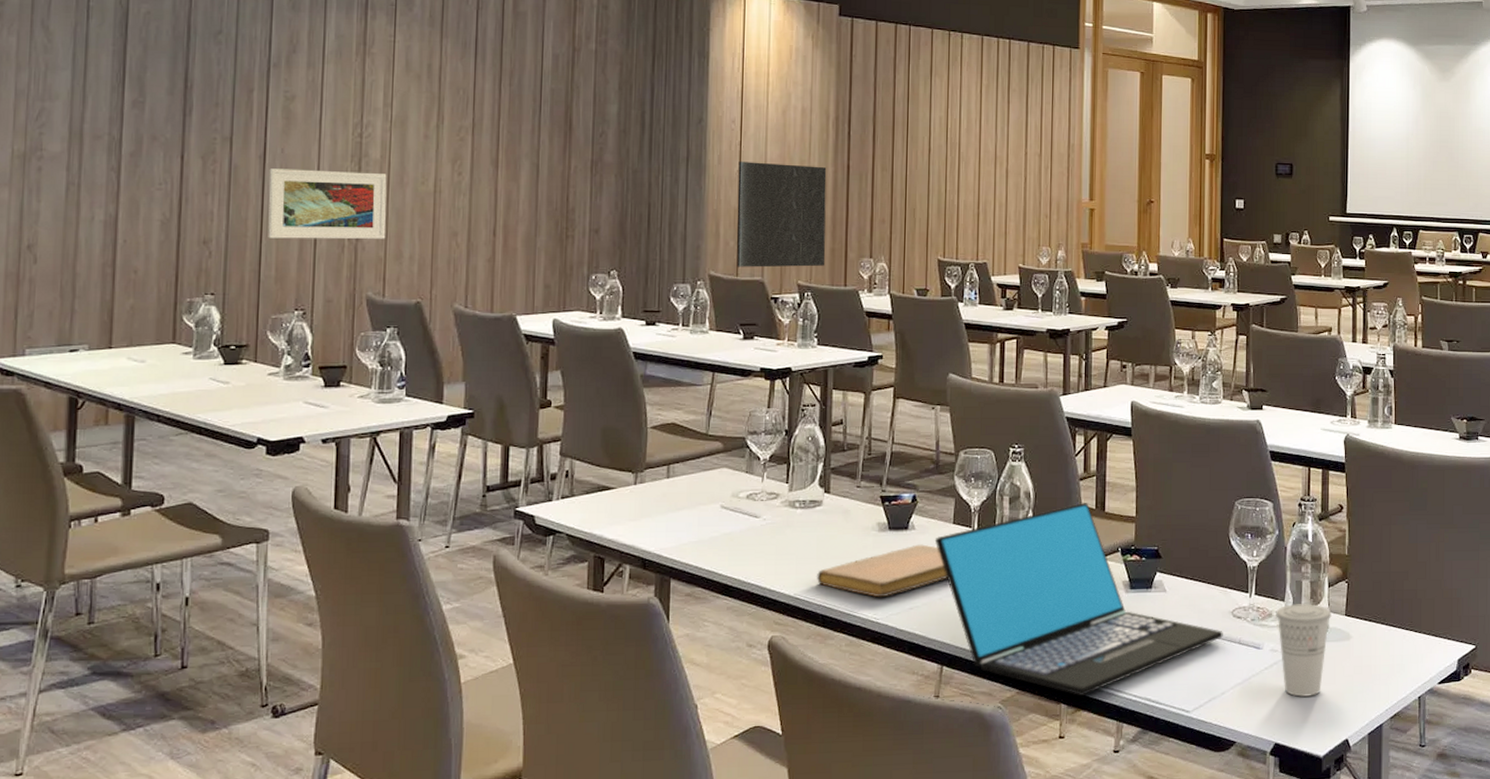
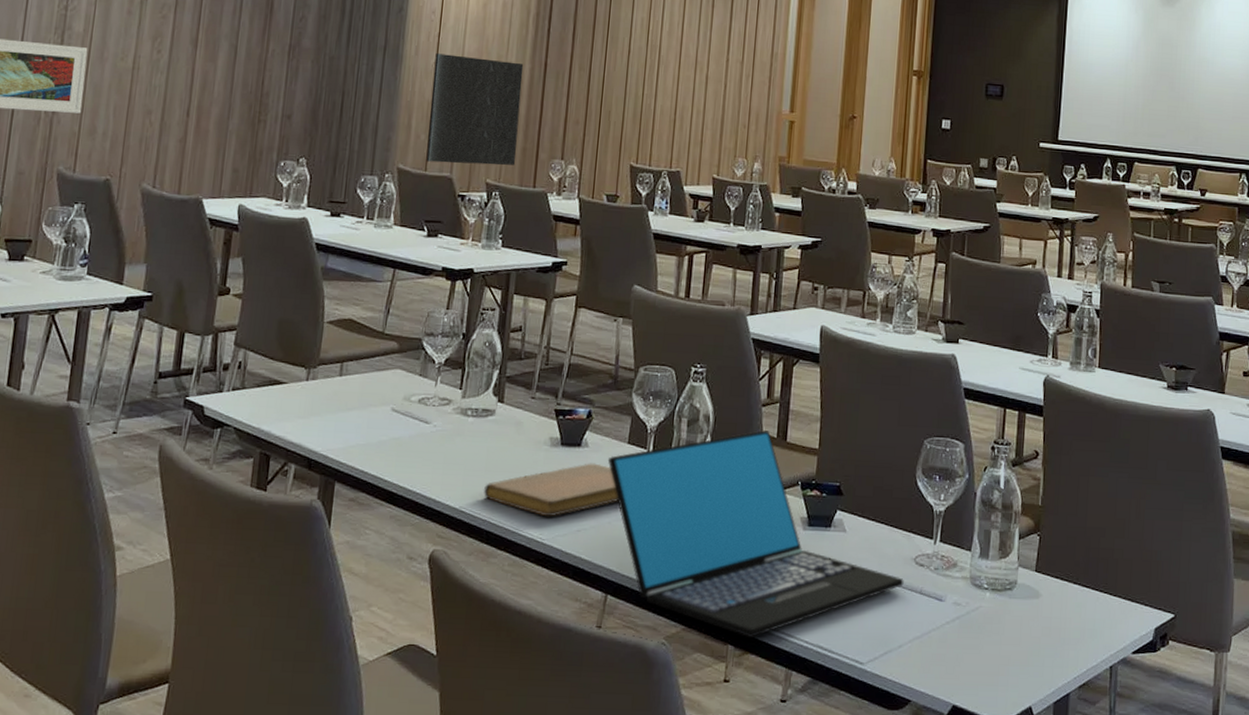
cup: present [1276,604,1332,697] -> none [961,555,1021,657]

